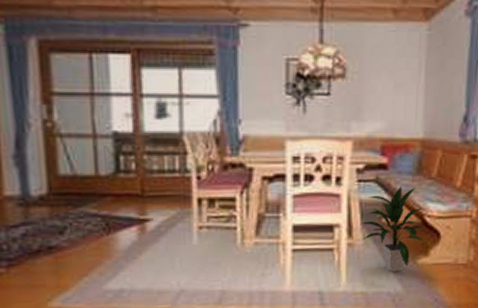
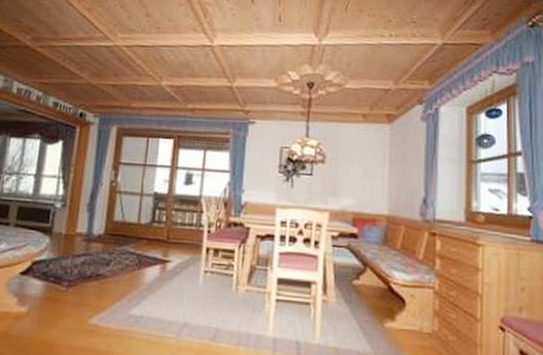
indoor plant: present [359,186,426,272] -> none [333,253,393,332]

